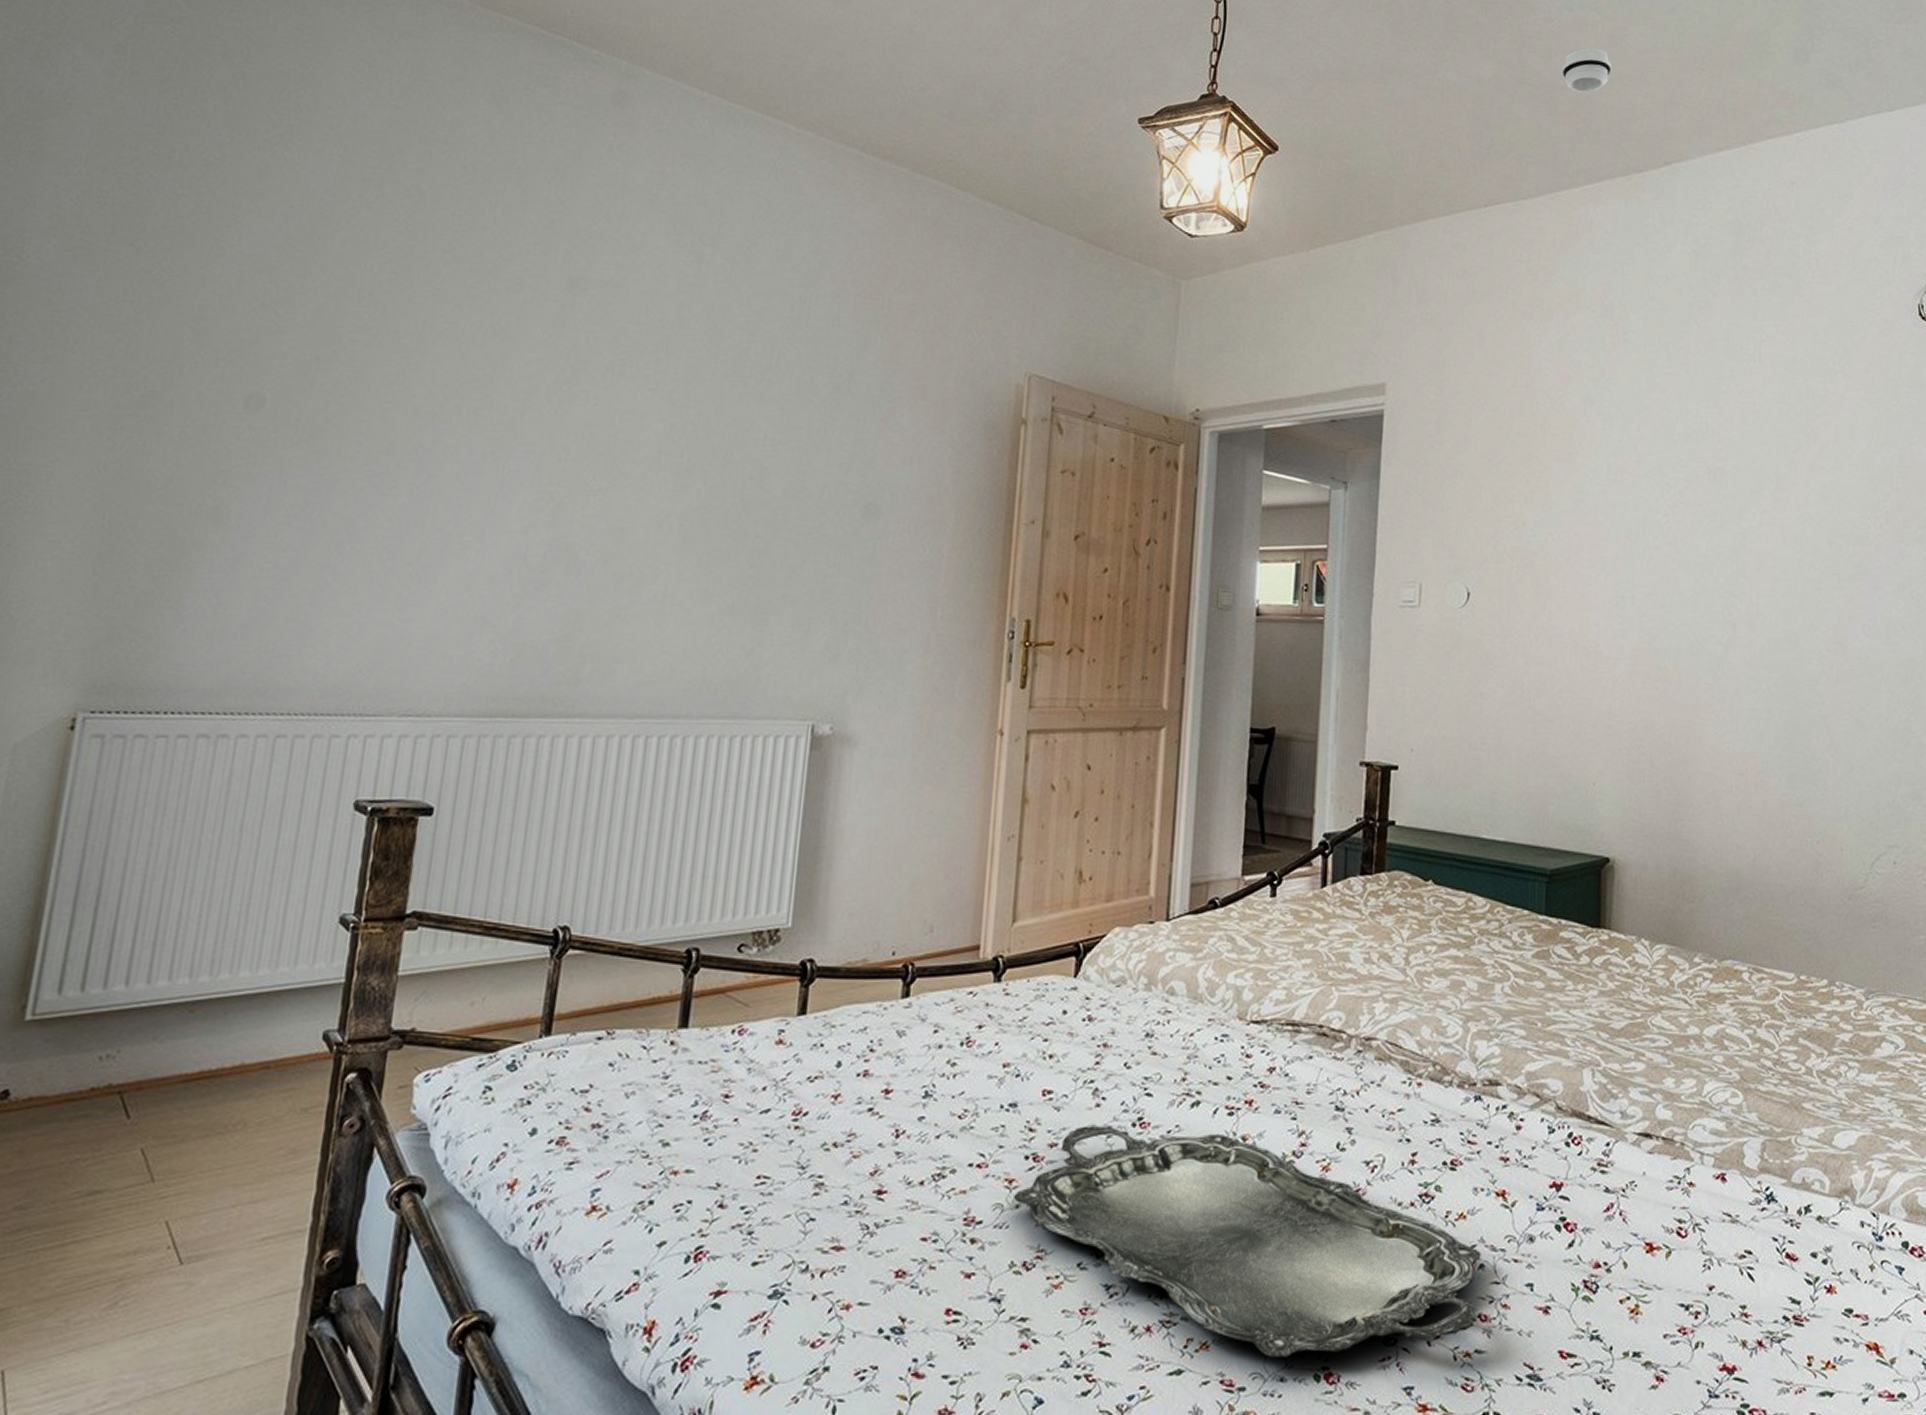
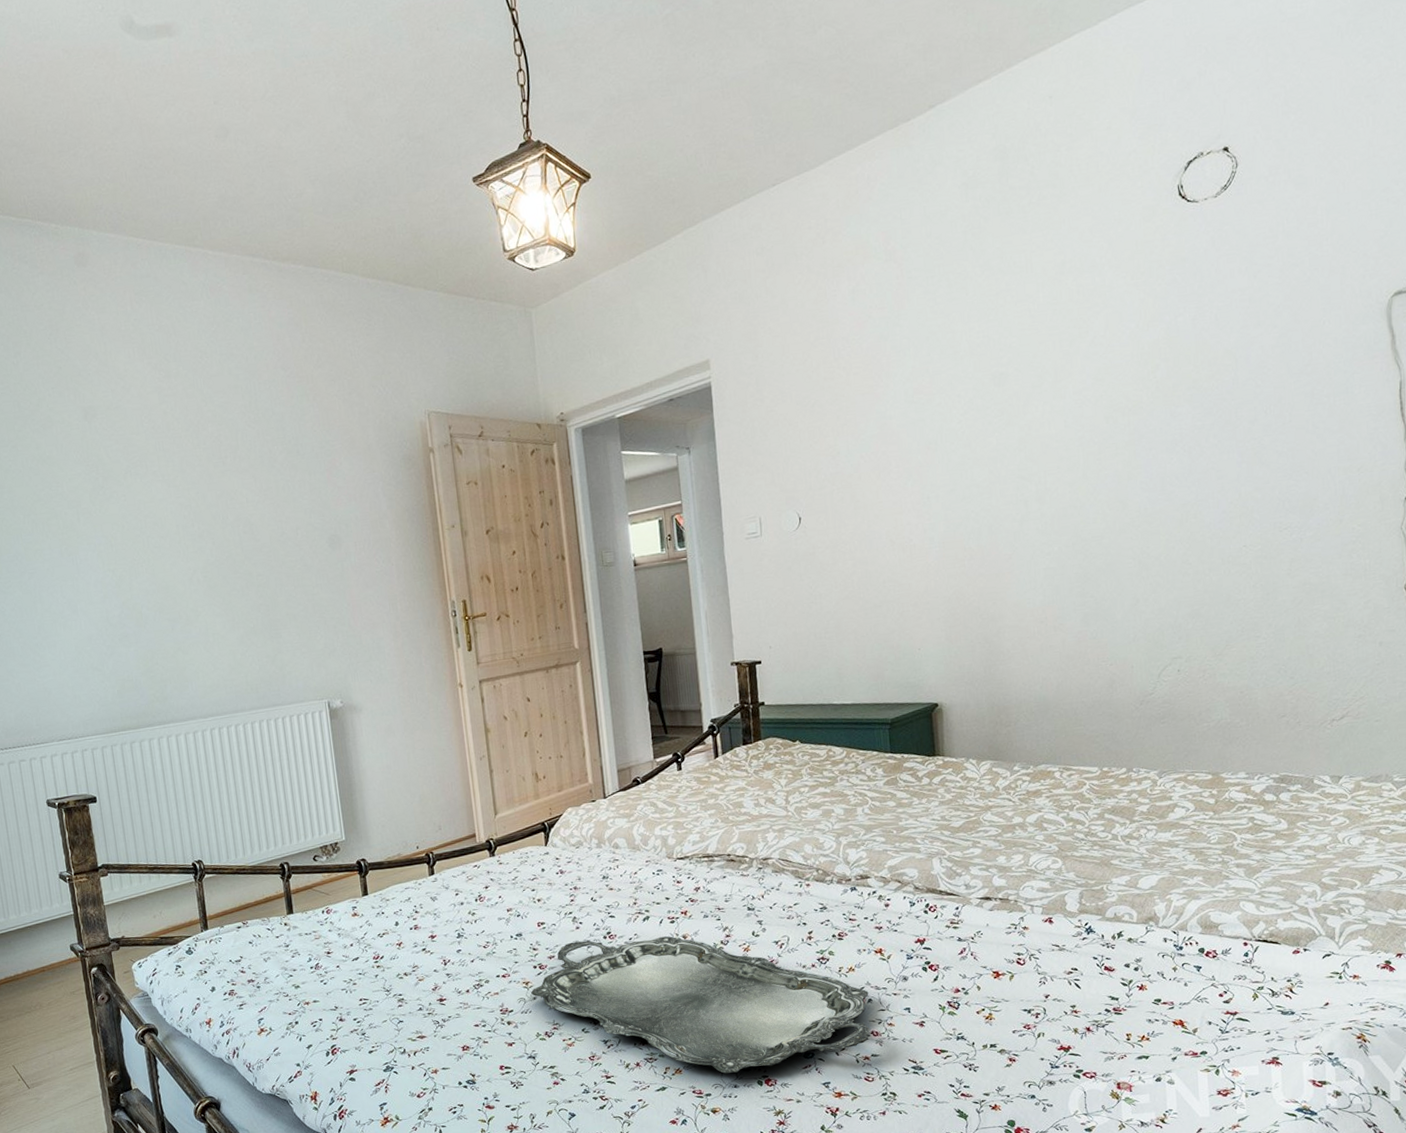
smoke detector: present [1561,48,1612,93] -> none [826,11,872,59]

